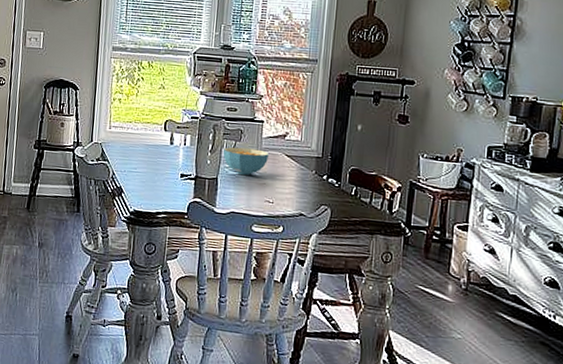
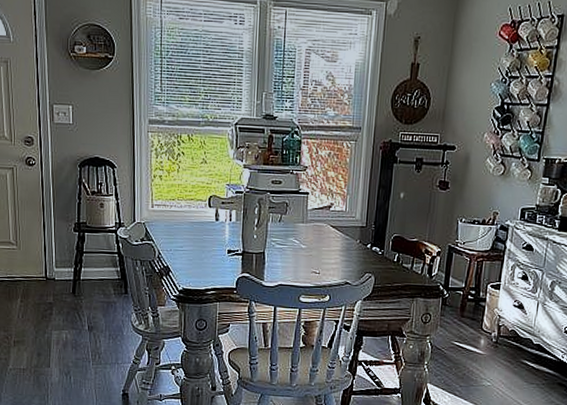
cereal bowl: present [223,146,270,175] -> none [269,220,315,248]

